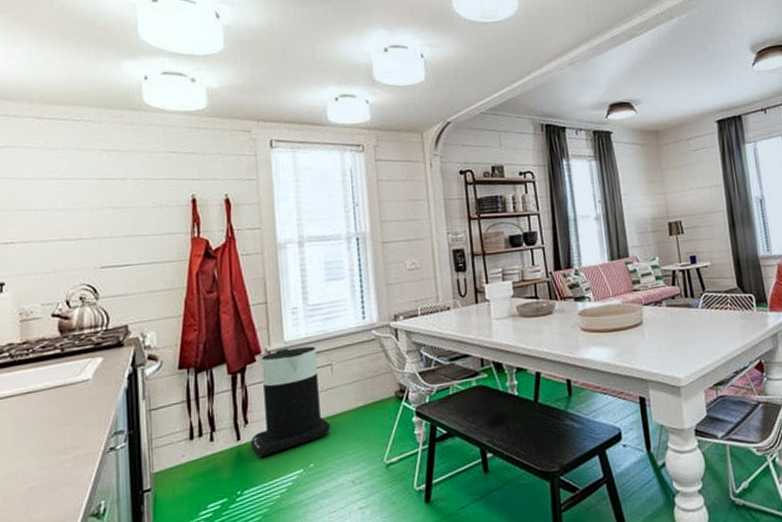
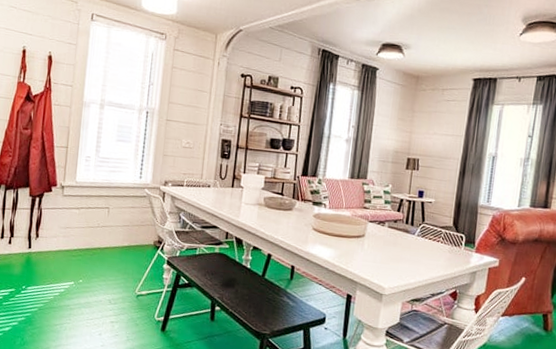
trash can: present [251,346,331,457] -> none [38,186,101,265]

